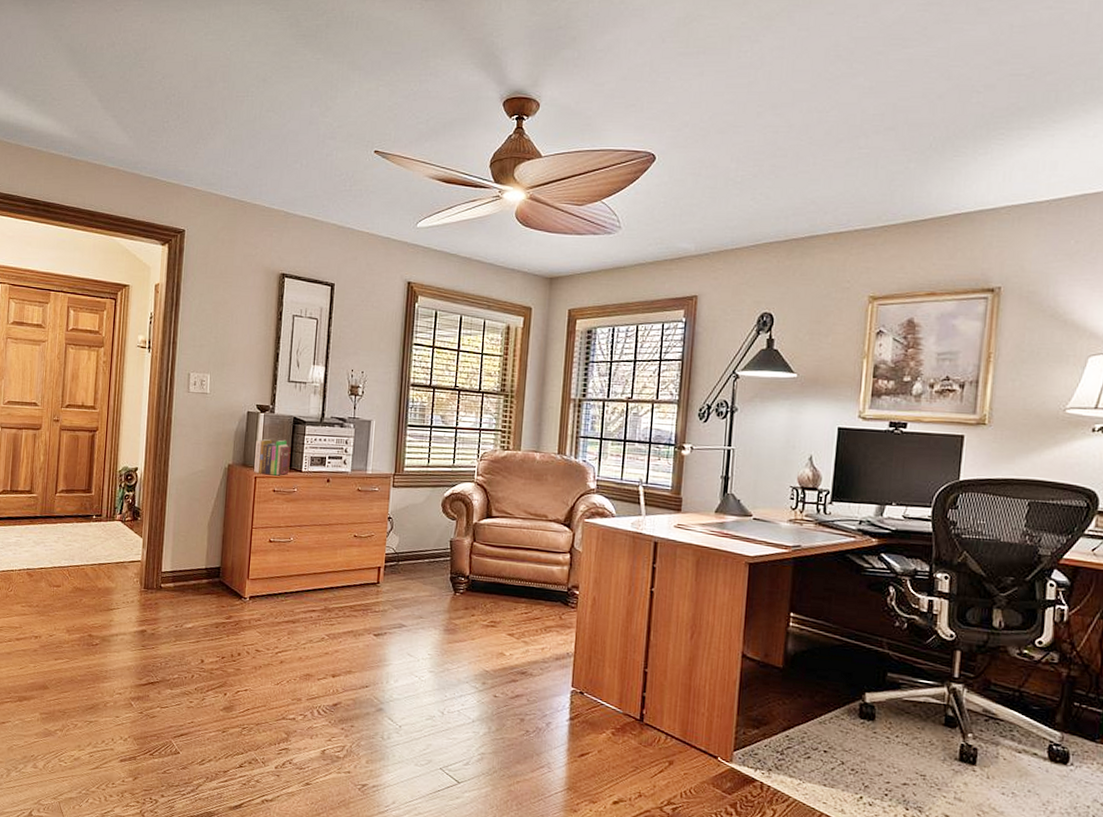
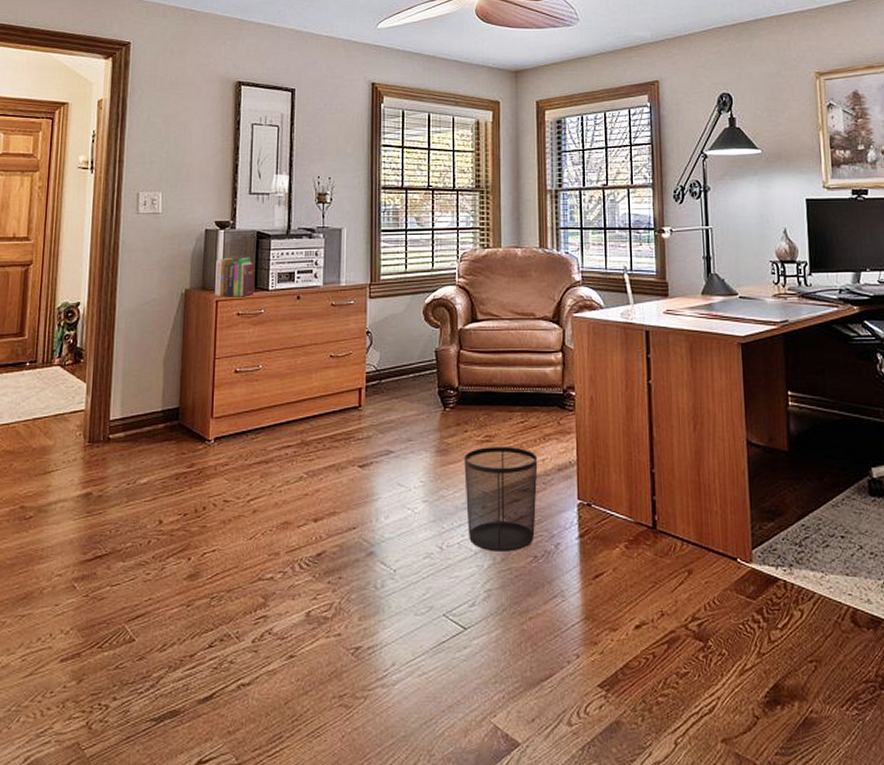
waste bin: none [467,631,538,724] -> present [464,447,538,552]

